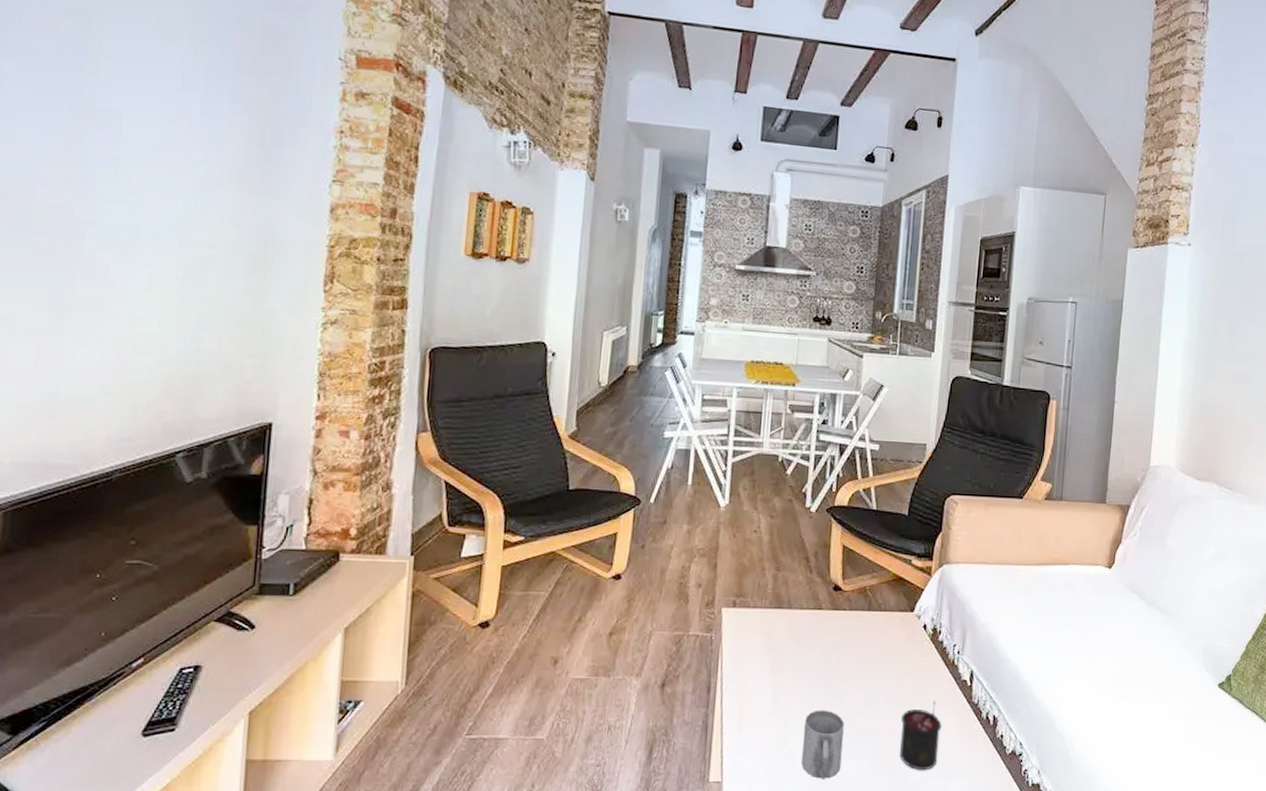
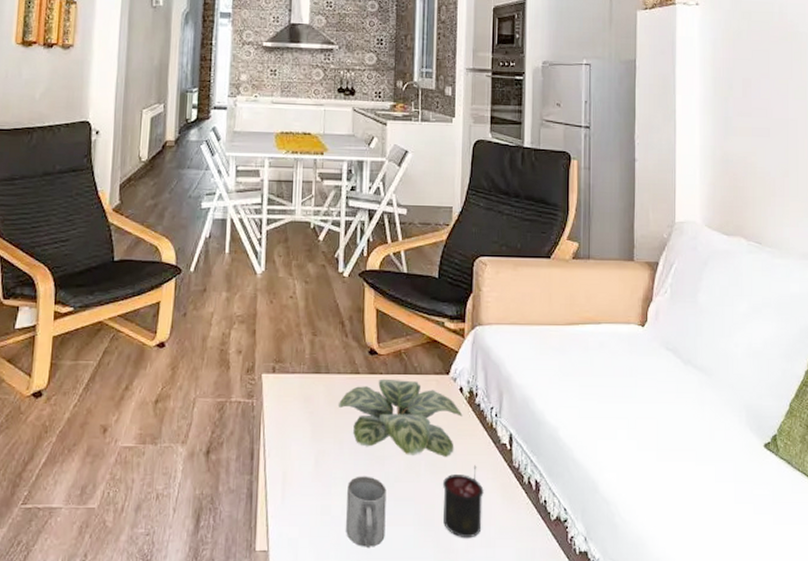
plant: none [800,614,925,692] -> present [339,378,463,457]

